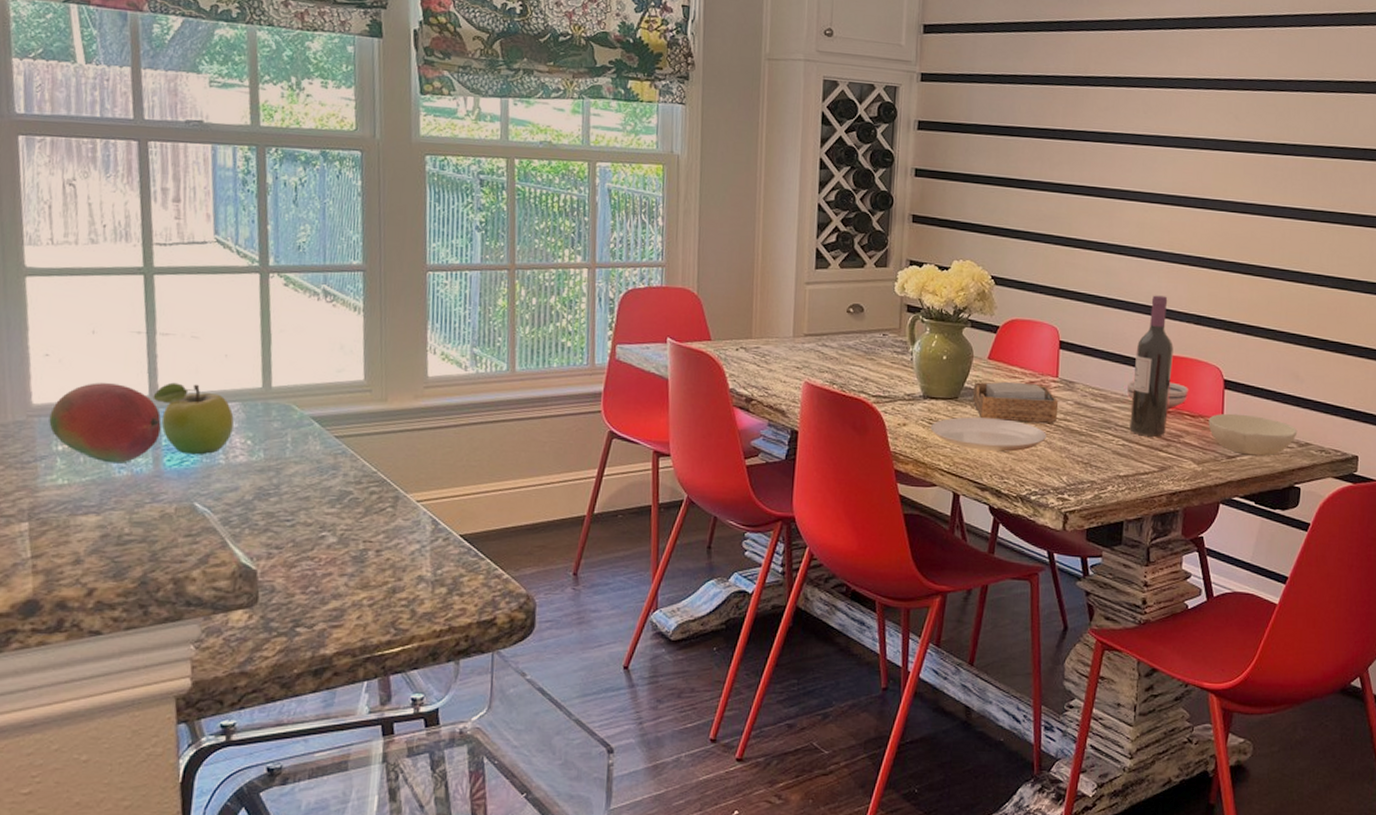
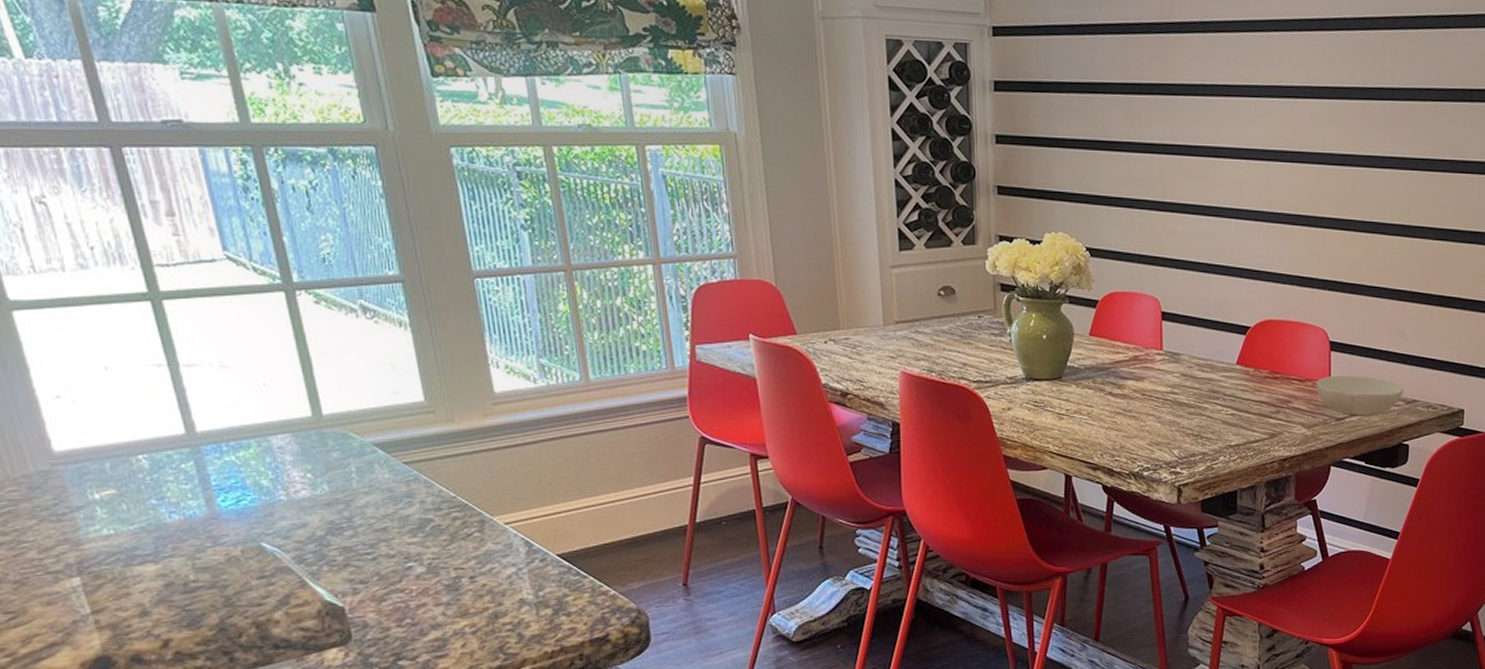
fruit: present [49,382,161,463] -> none [76,423,208,508]
fruit: present [152,382,234,455] -> none [190,417,289,493]
plate: present [930,417,1047,452] -> none [1036,396,1155,430]
napkin holder: present [972,381,1059,423] -> none [1076,357,1165,398]
bowl: present [1127,381,1189,410] -> none [1234,347,1296,375]
wine bottle: present [1129,295,1174,437] -> none [1238,258,1278,404]

